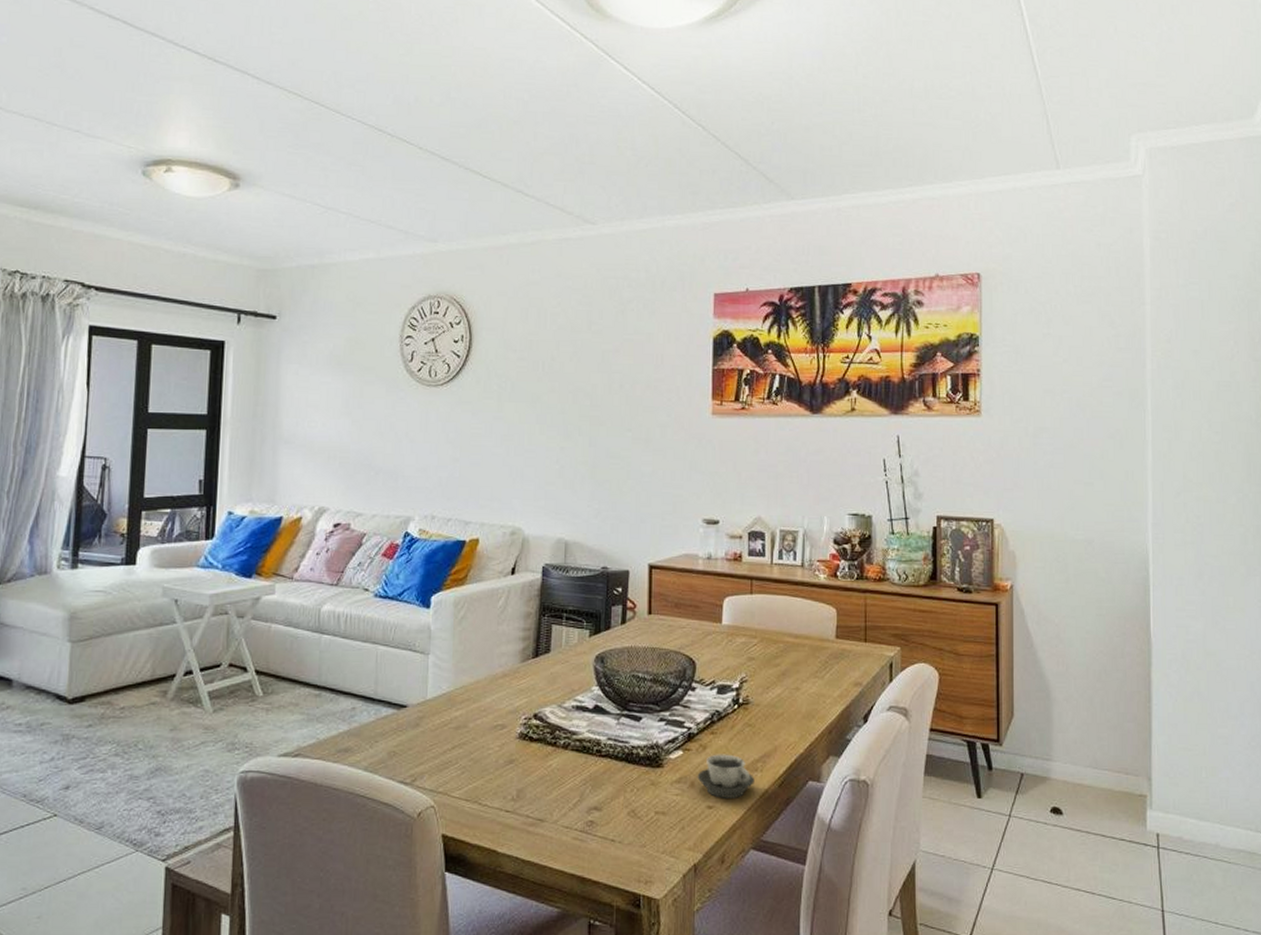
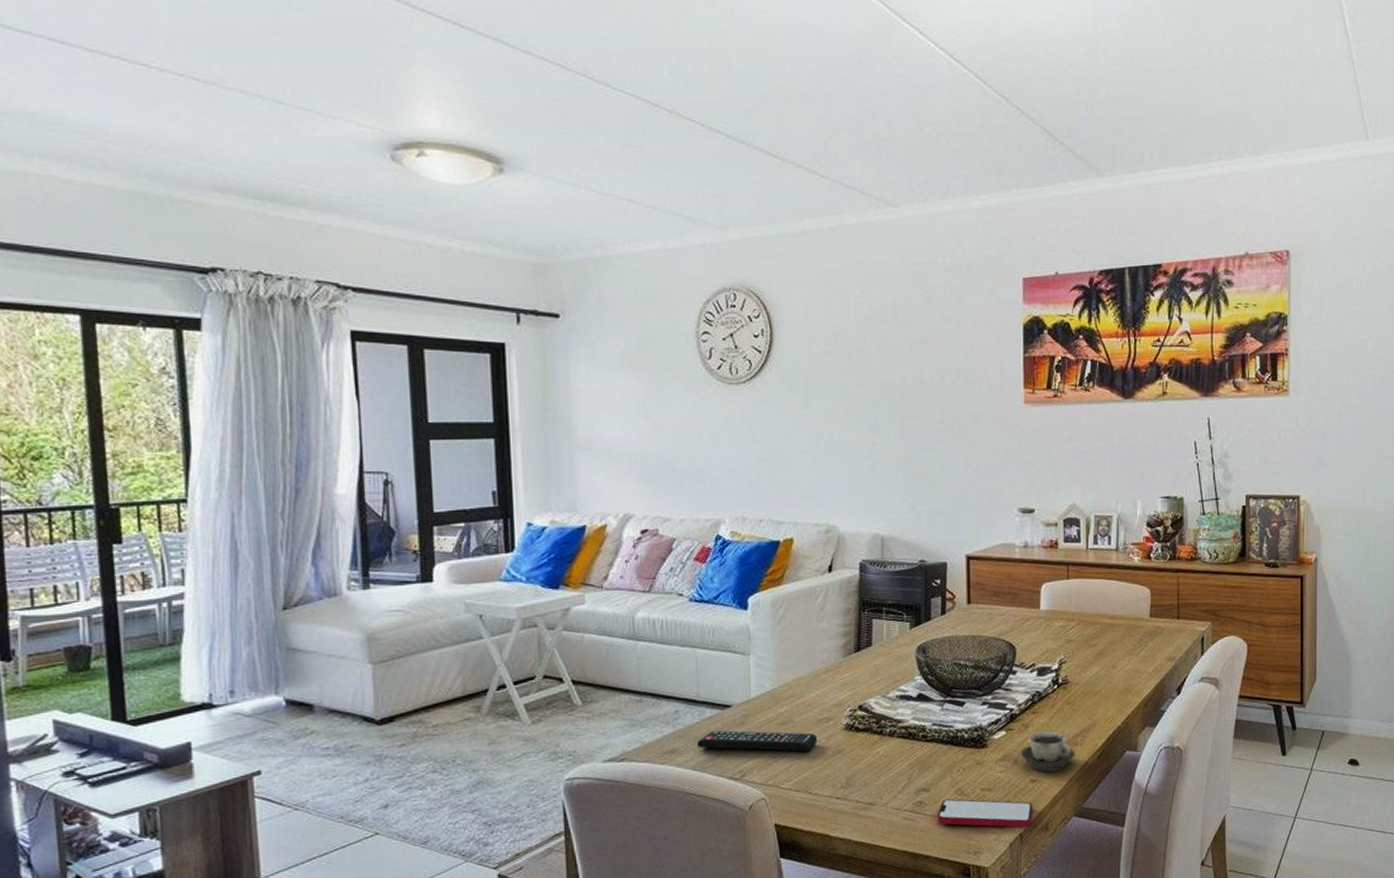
remote control: none [371,731,491,759] -> present [697,730,818,752]
smartphone: none [607,821,708,859] -> present [936,799,1033,828]

